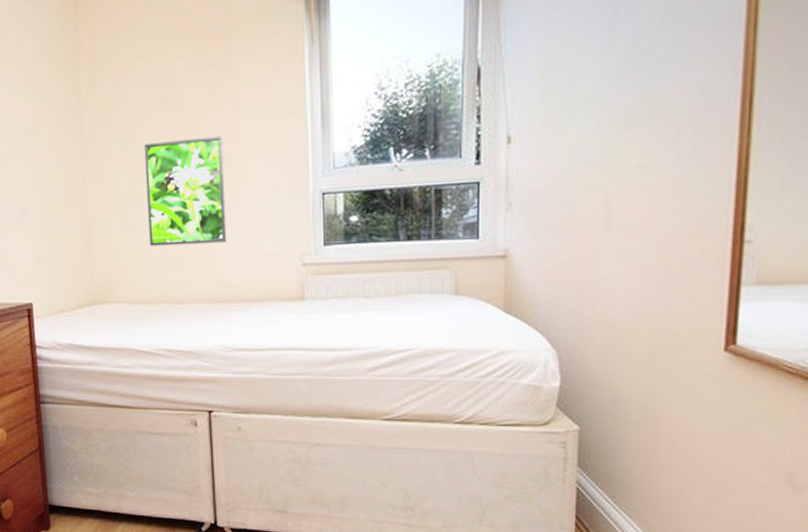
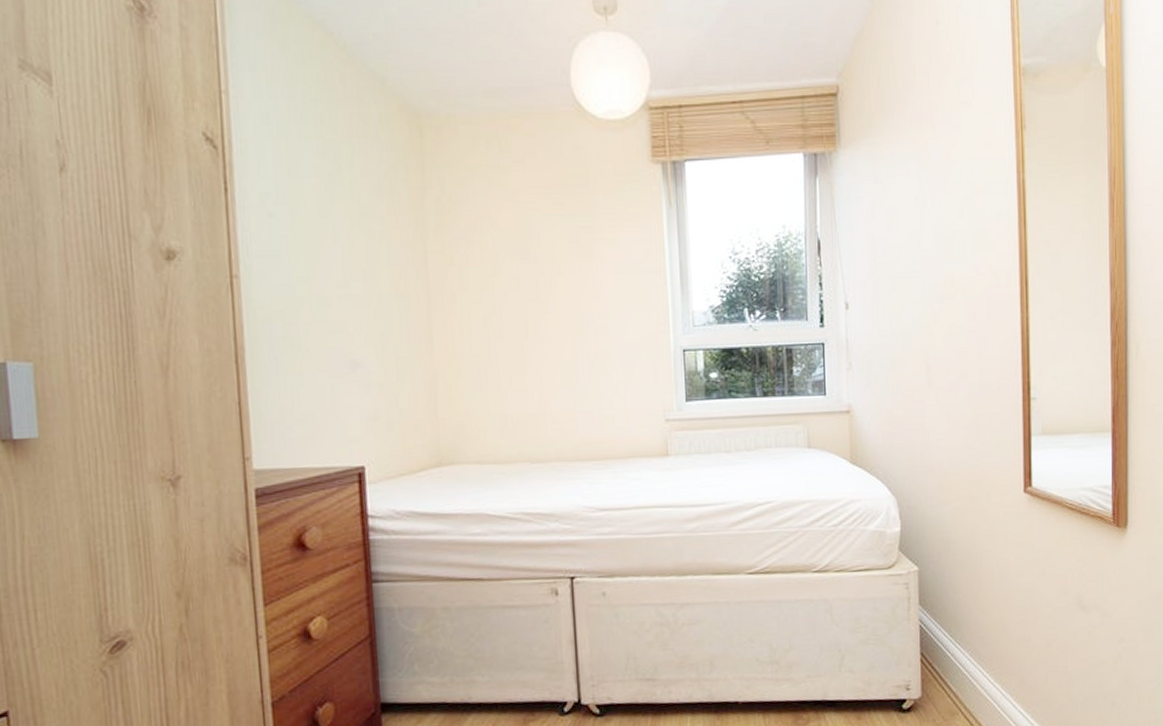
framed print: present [144,135,227,247] -> none [498,289,589,402]

